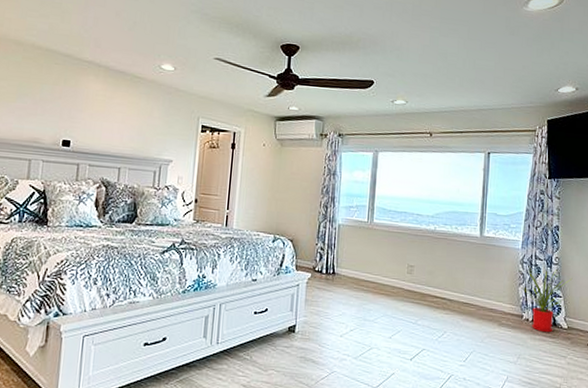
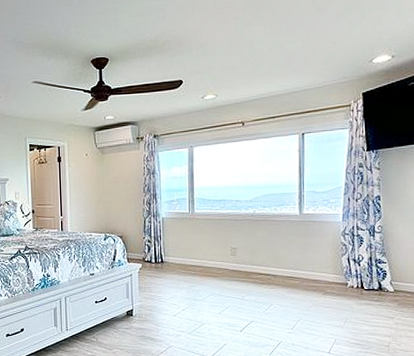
house plant: present [520,266,573,333] -> none [342,237,397,297]

